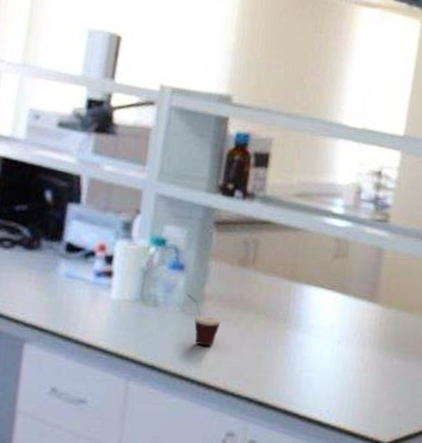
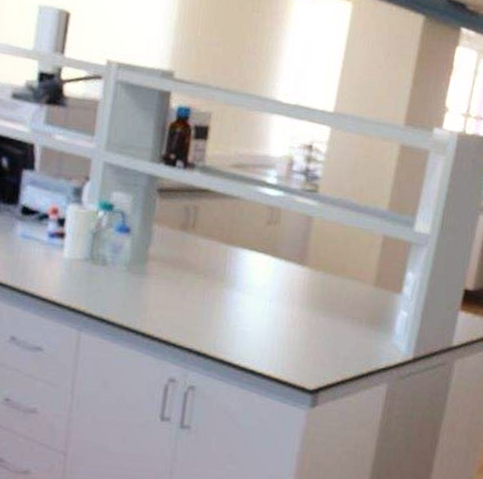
cup: present [186,293,221,347] -> none [132,254,164,302]

